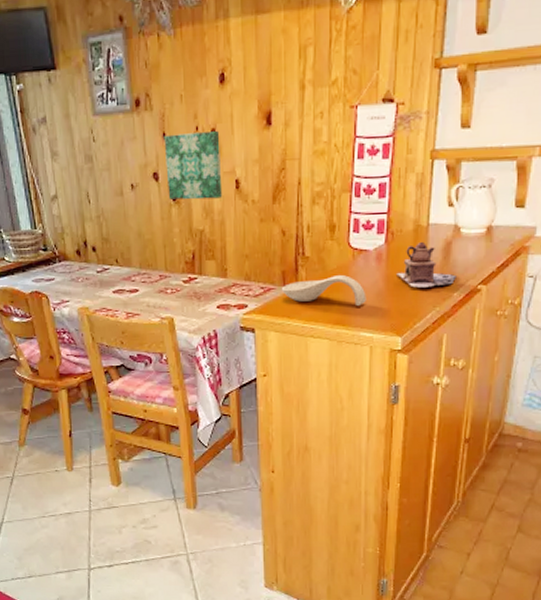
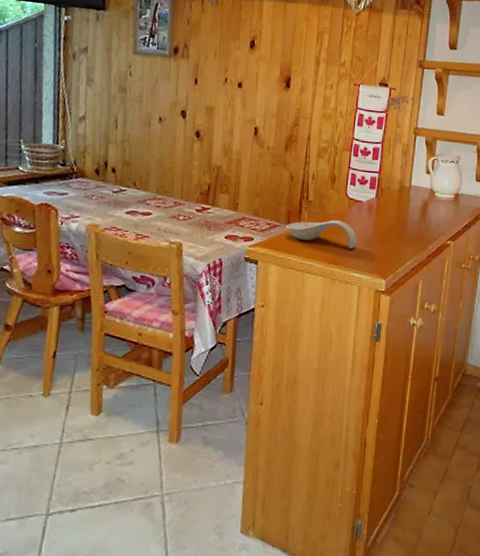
wall art: present [163,130,223,200] -> none [192,81,245,141]
teapot: present [397,241,456,288] -> none [384,199,431,239]

